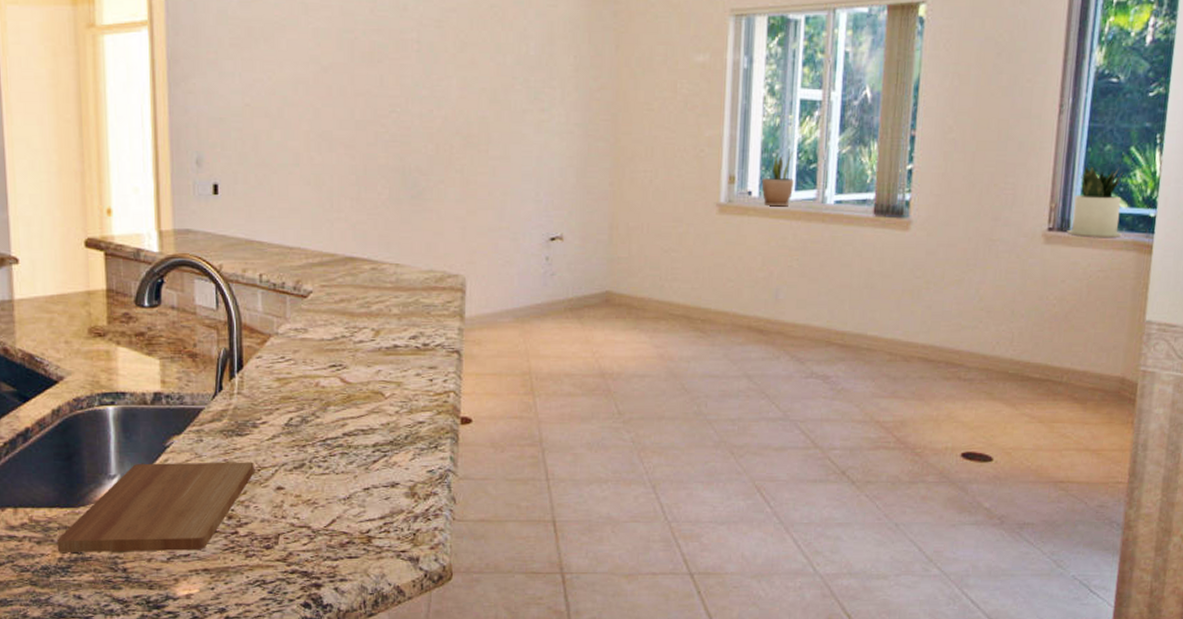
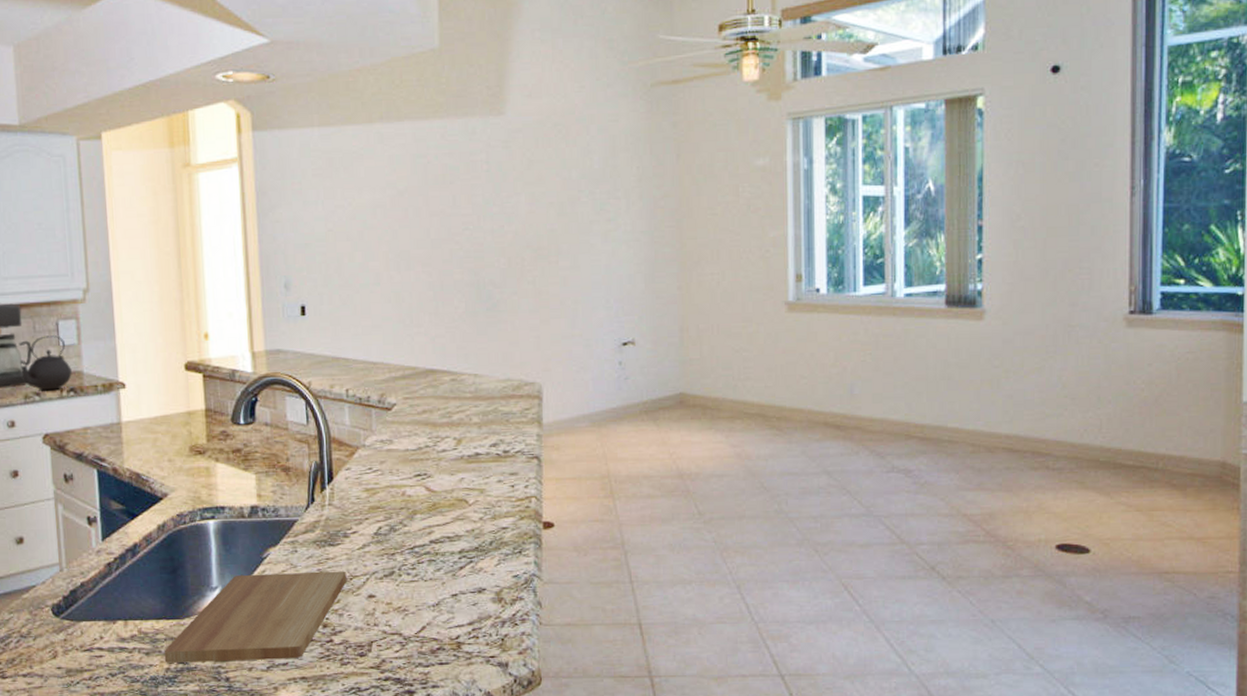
potted plant: present [761,151,794,207] -> none [829,247,862,303]
planter: present [1067,166,1123,239] -> none [1149,246,1209,320]

